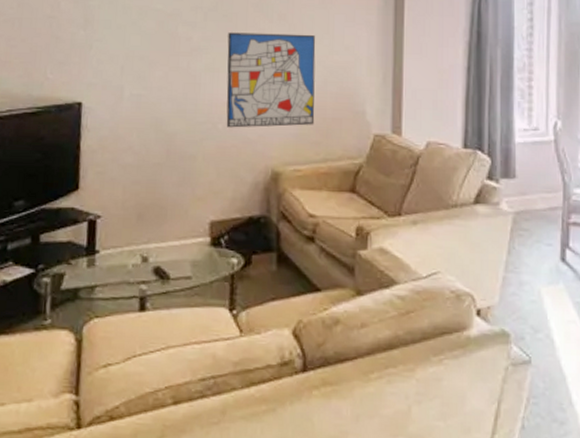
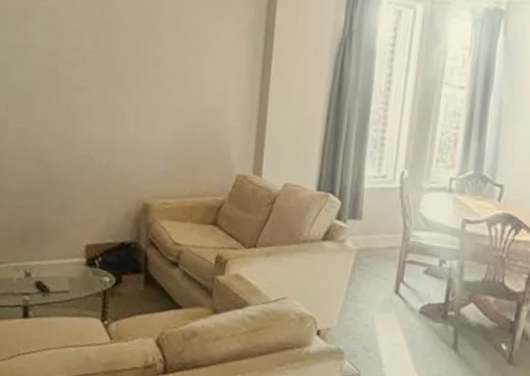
wall art: present [226,32,316,128] -> none [102,73,187,164]

